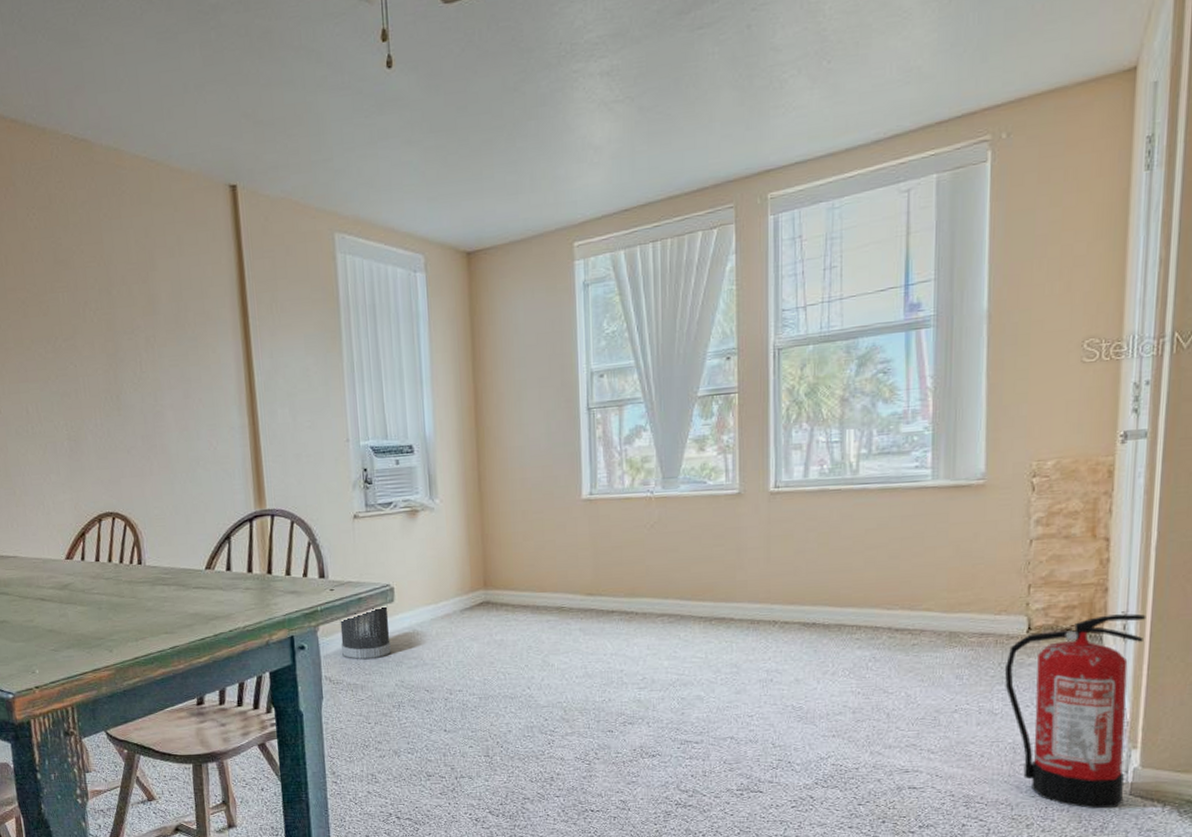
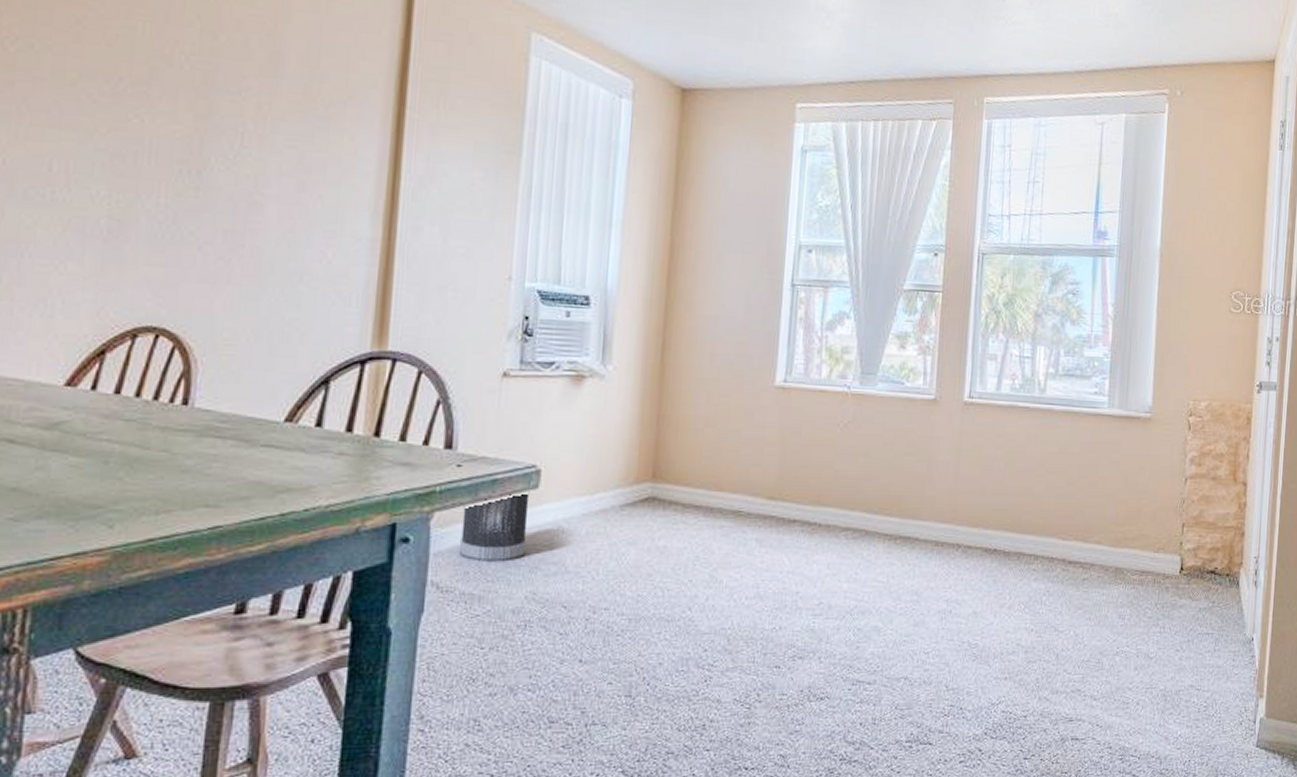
fire extinguisher: present [1004,613,1146,809] -> none [1160,559,1273,762]

